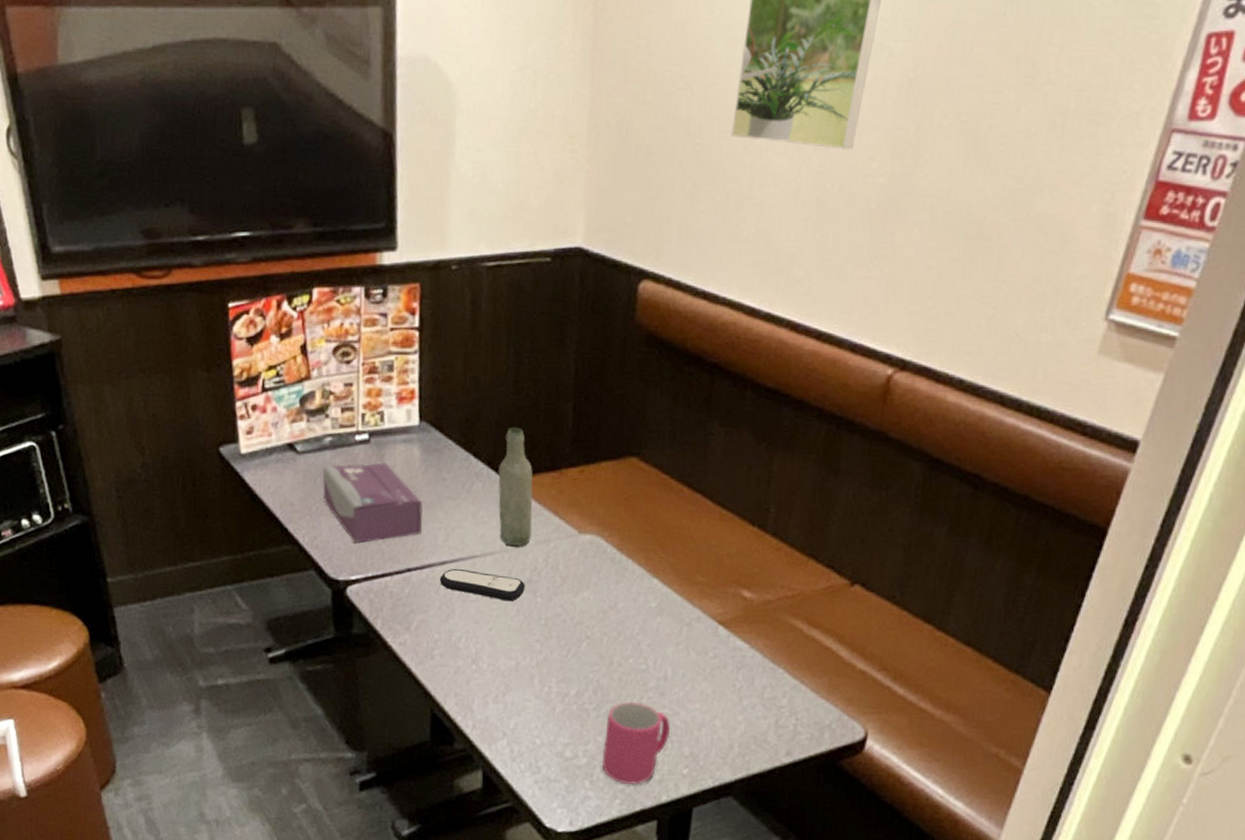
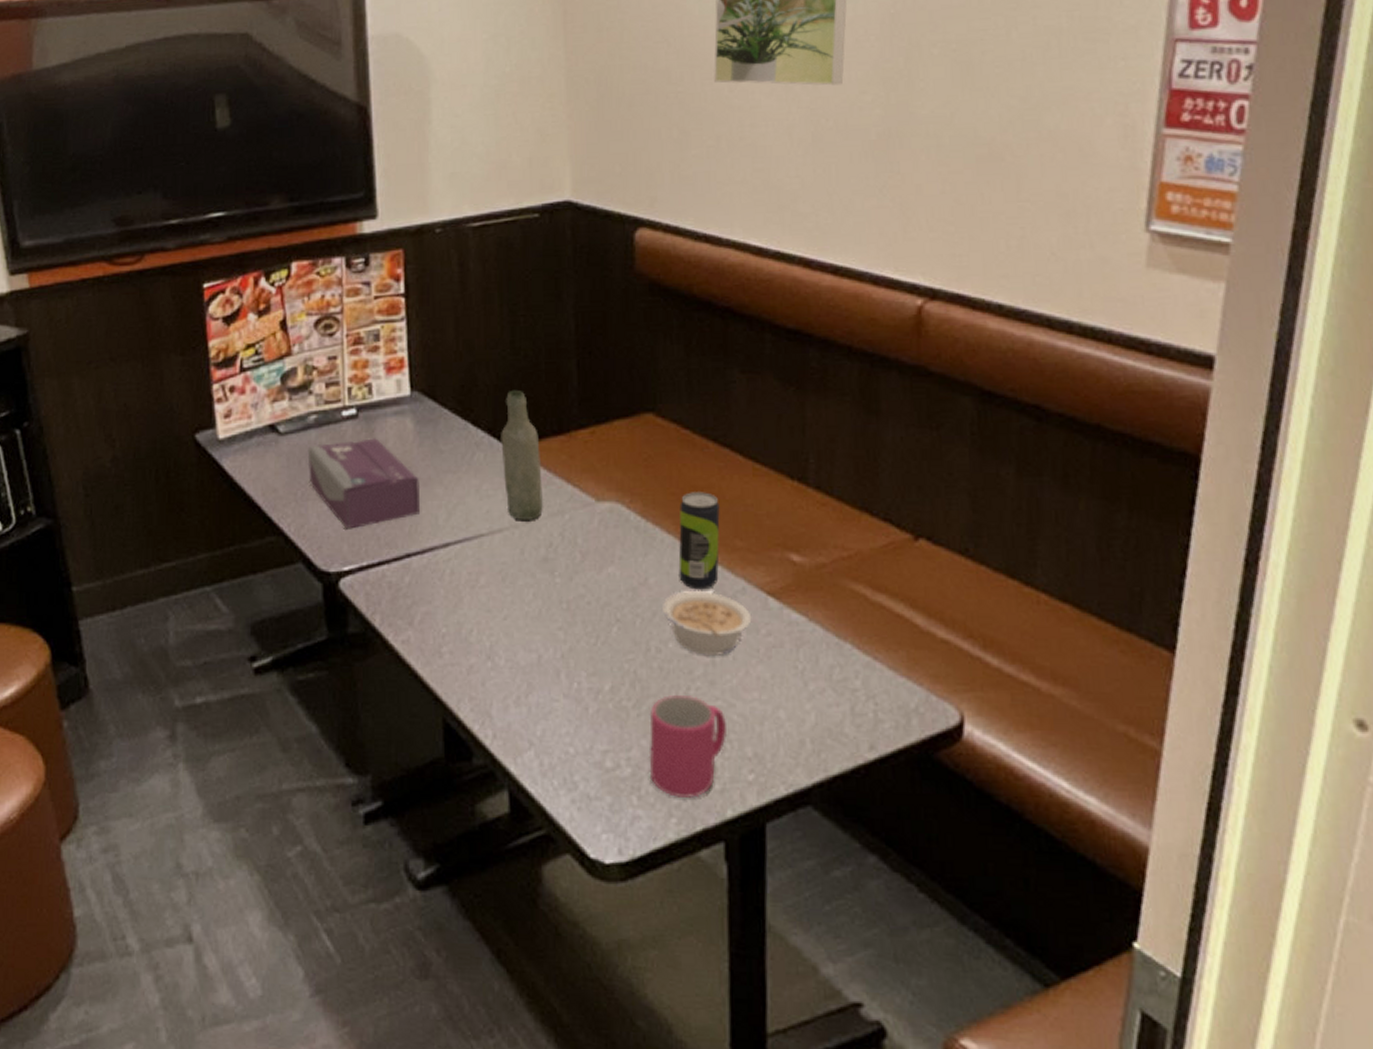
remote control: present [439,568,525,602] -> none [443,550,541,584]
legume: none [626,615,703,672] -> present [661,590,752,655]
beverage can: none [644,531,687,616] -> present [678,492,720,590]

